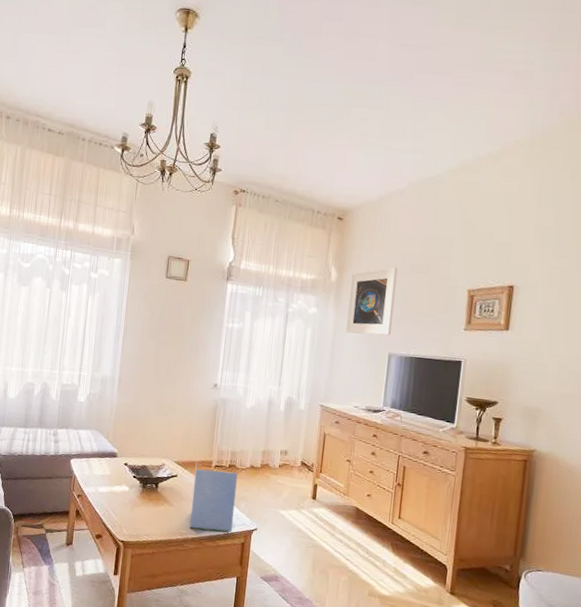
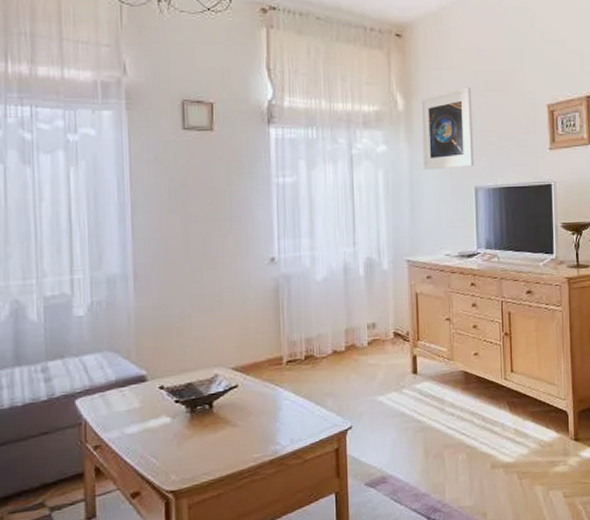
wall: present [189,460,238,533] -> none [261,359,320,451]

